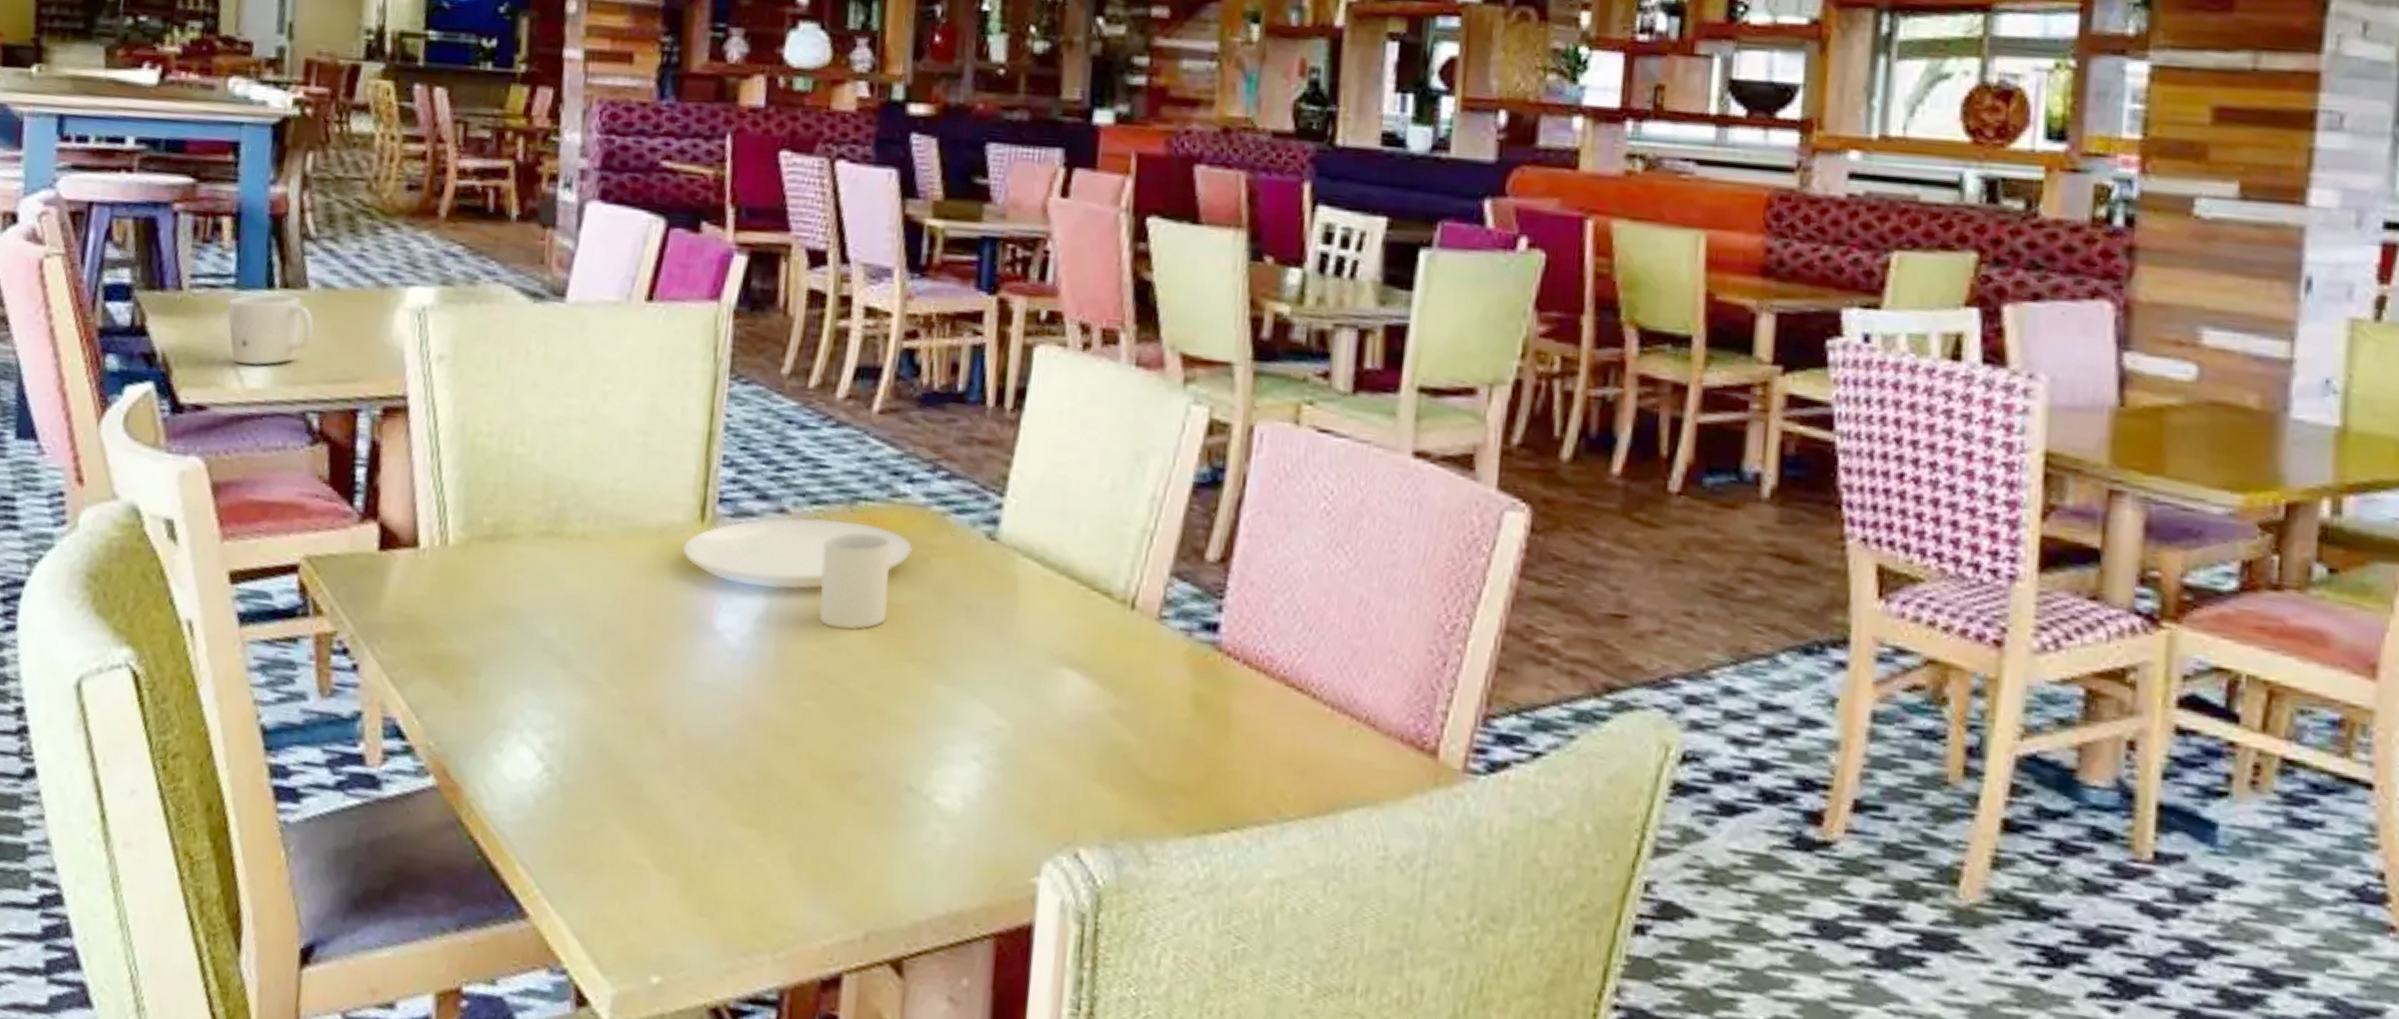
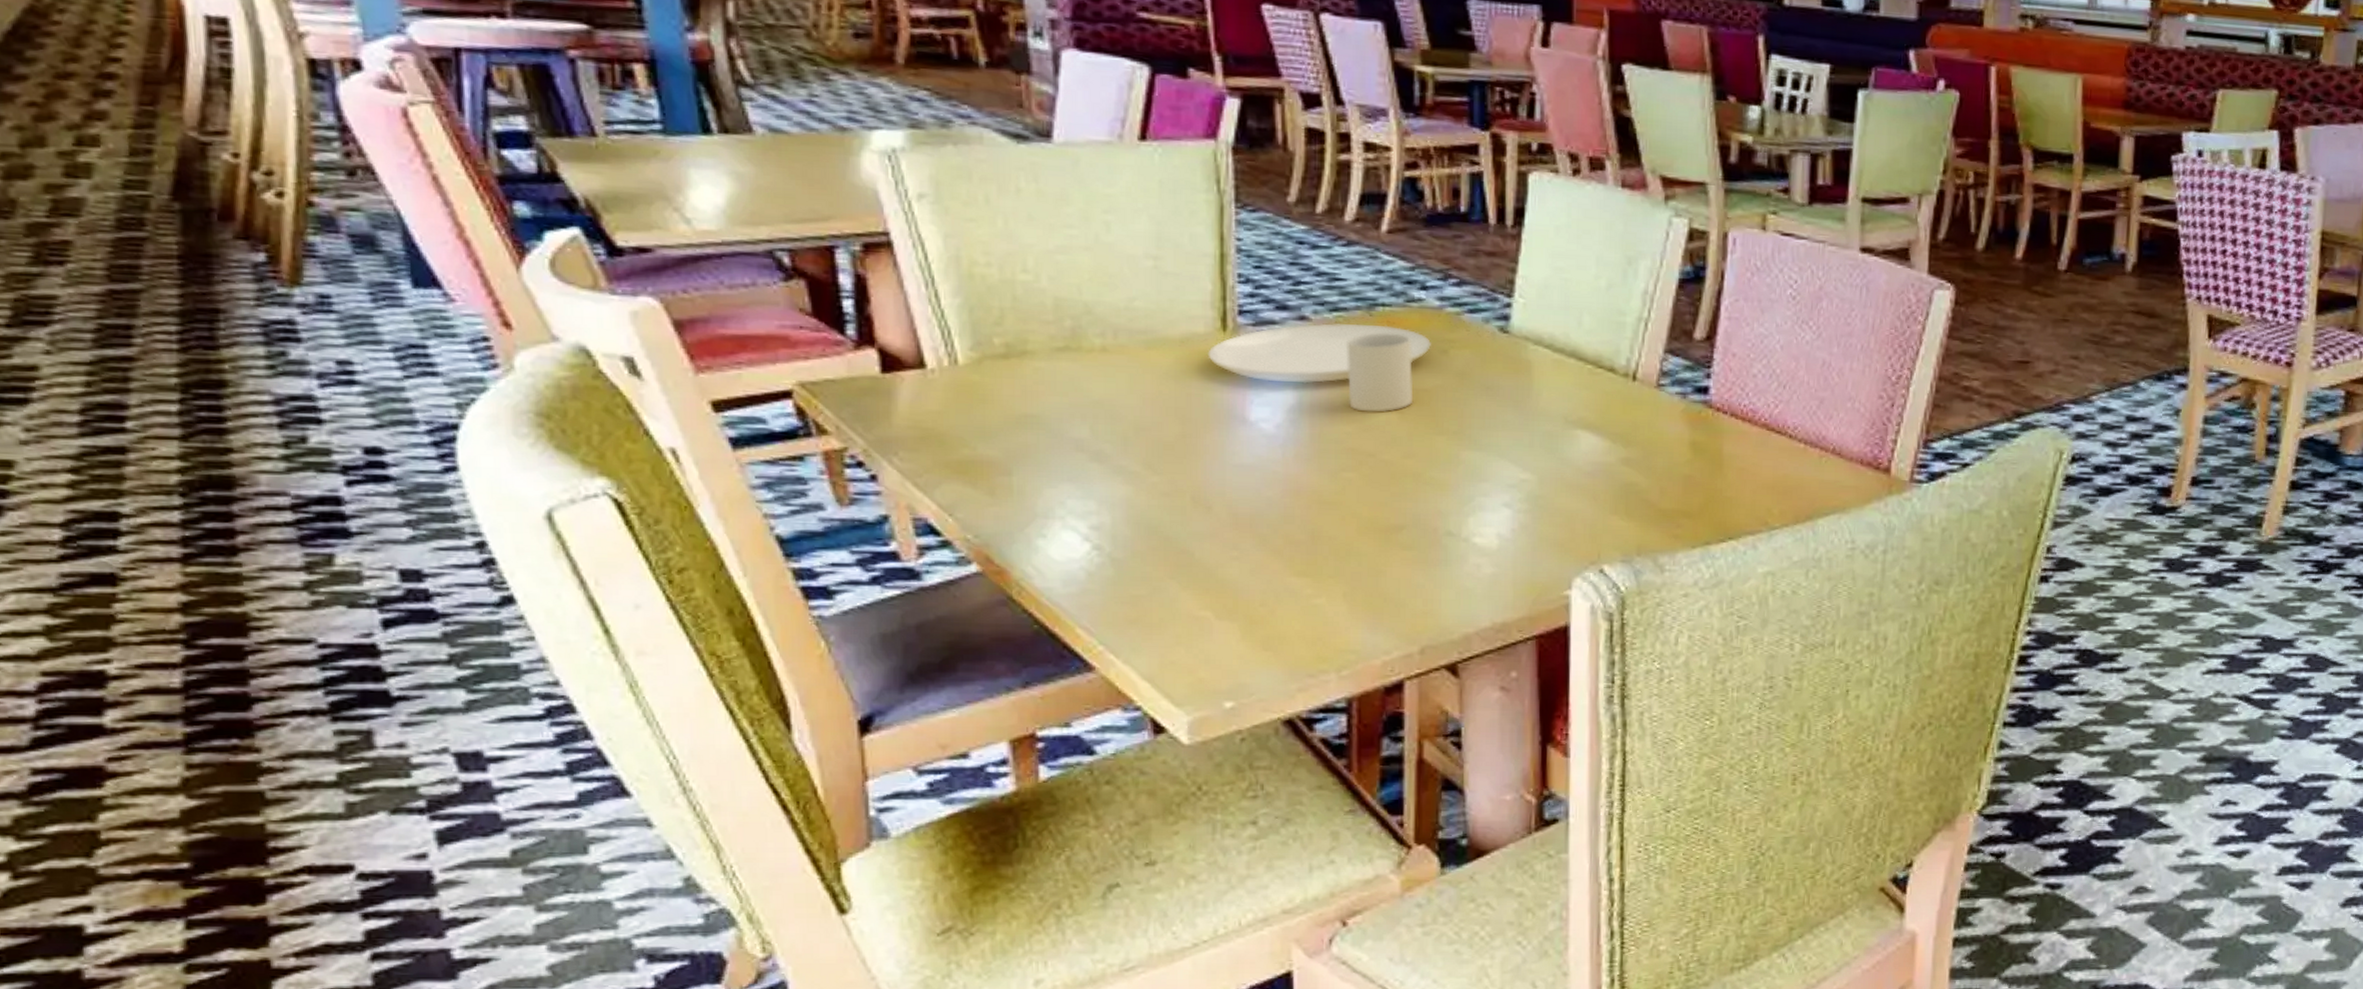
mug: present [228,294,314,366] -> none [657,139,767,208]

